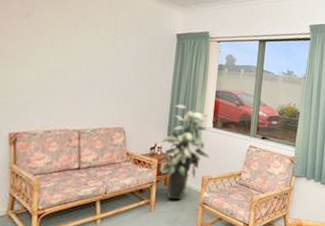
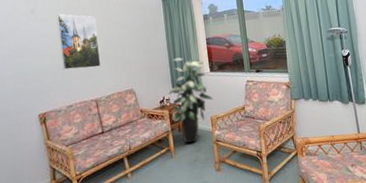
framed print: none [49,25,98,95] -> present [56,13,102,70]

